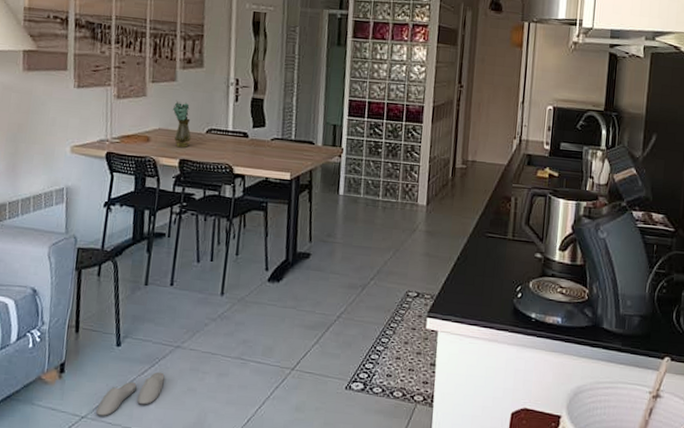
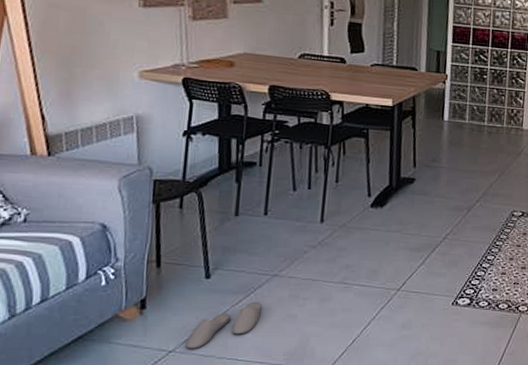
vase: present [172,100,191,148] -> none [258,22,282,74]

